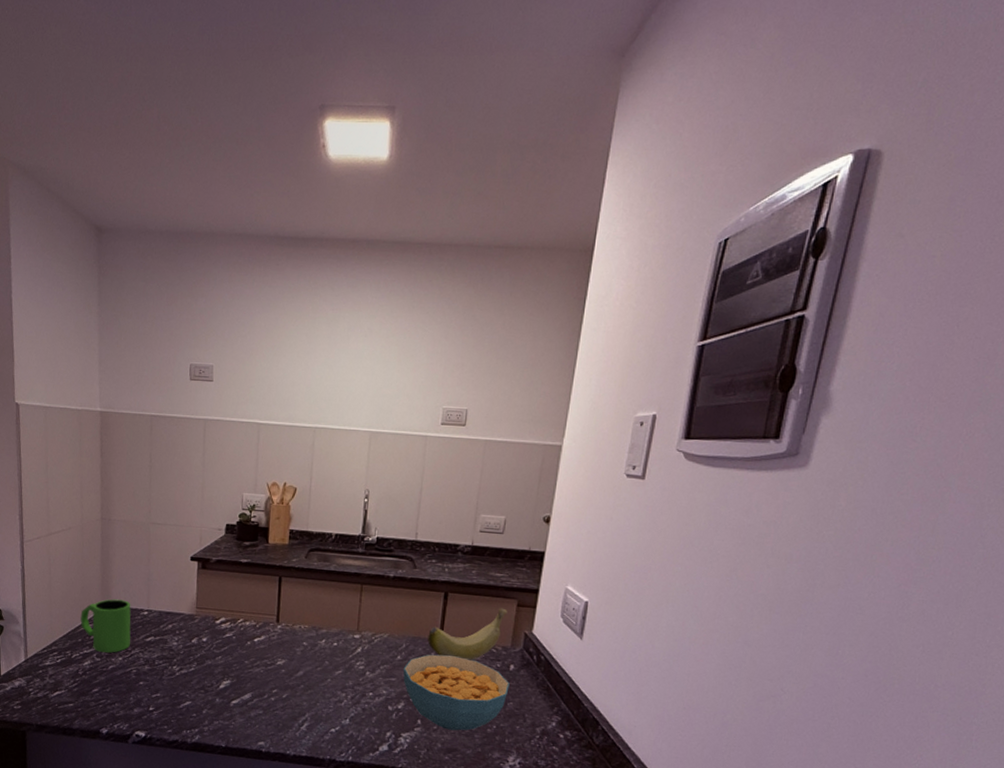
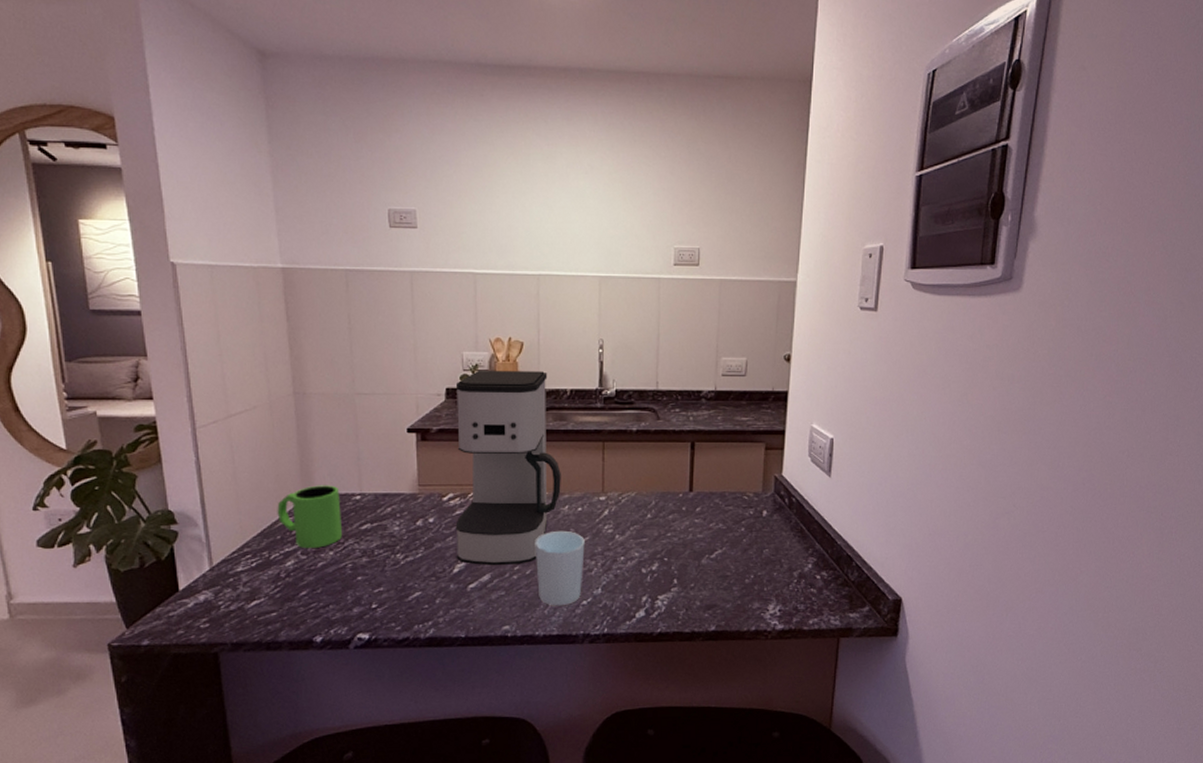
coffee maker: none [224,510,321,688] -> present [455,370,561,565]
cup: none [292,661,338,731] -> present [535,530,585,606]
cereal bowl: present [403,654,510,731] -> none [654,507,764,586]
banana: present [427,608,508,660] -> none [677,453,756,511]

